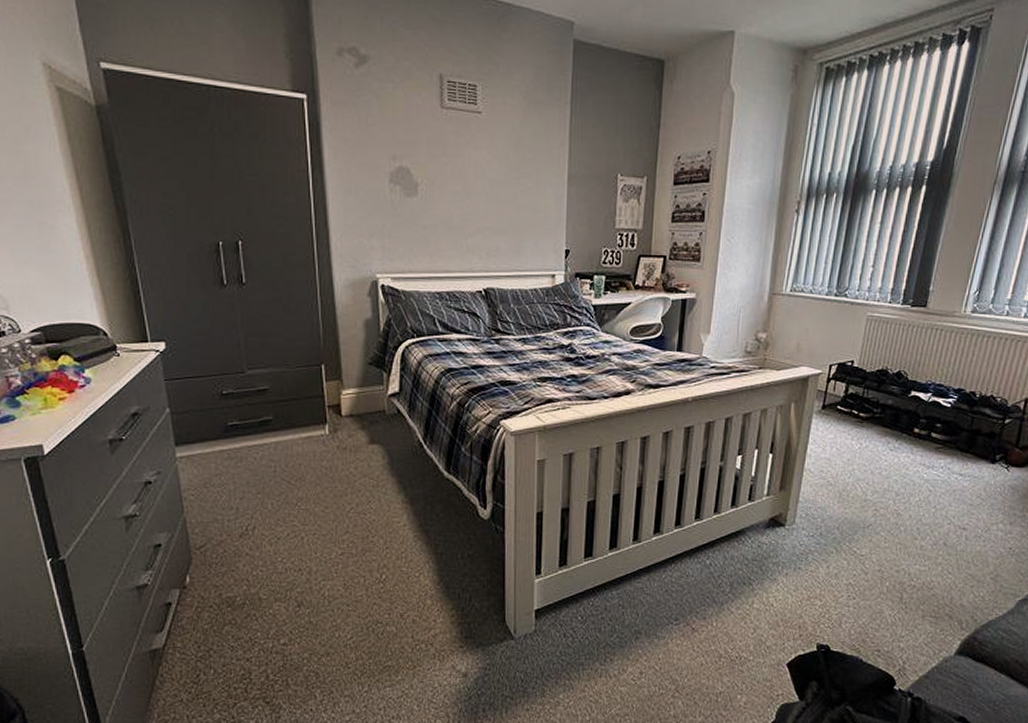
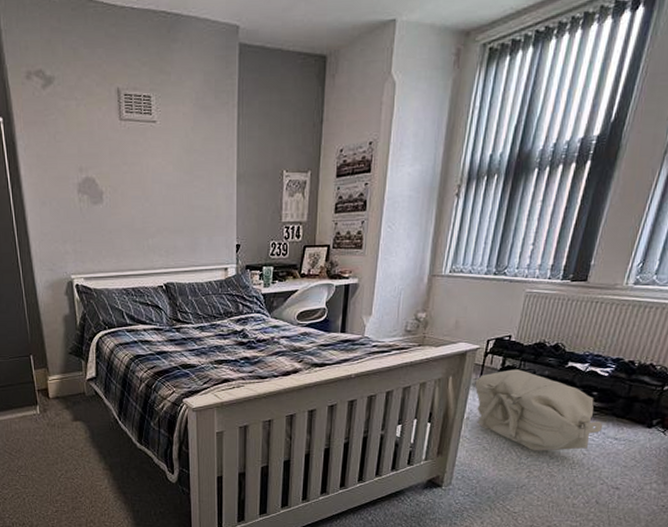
duffel bag: none [818,397,947,487] -> present [475,369,602,451]

